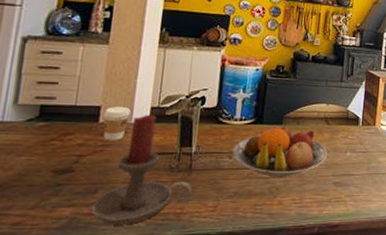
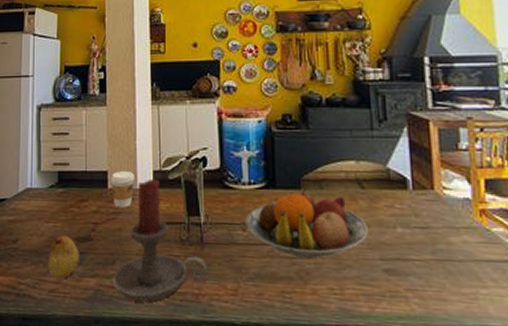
fruit: none [13,169,56,212] -> present [47,235,79,279]

